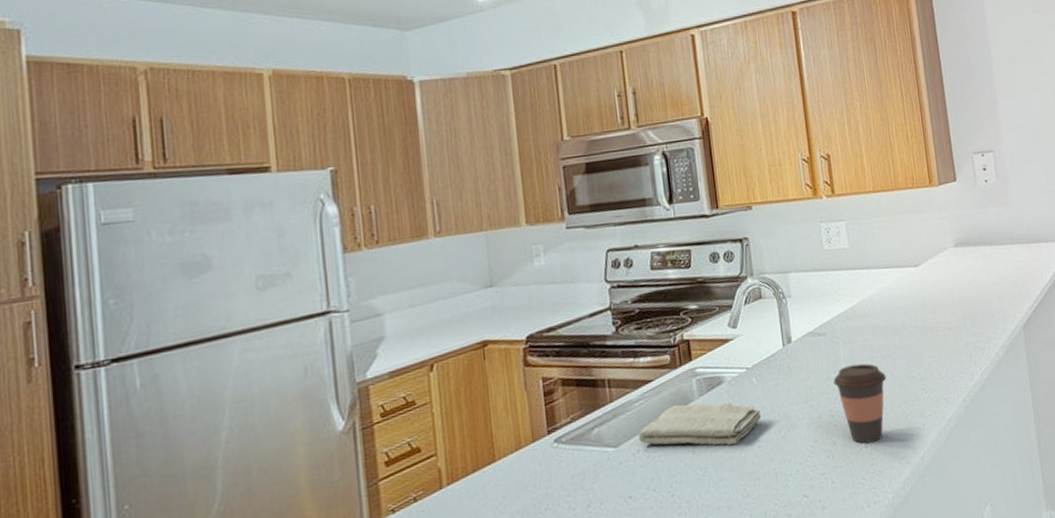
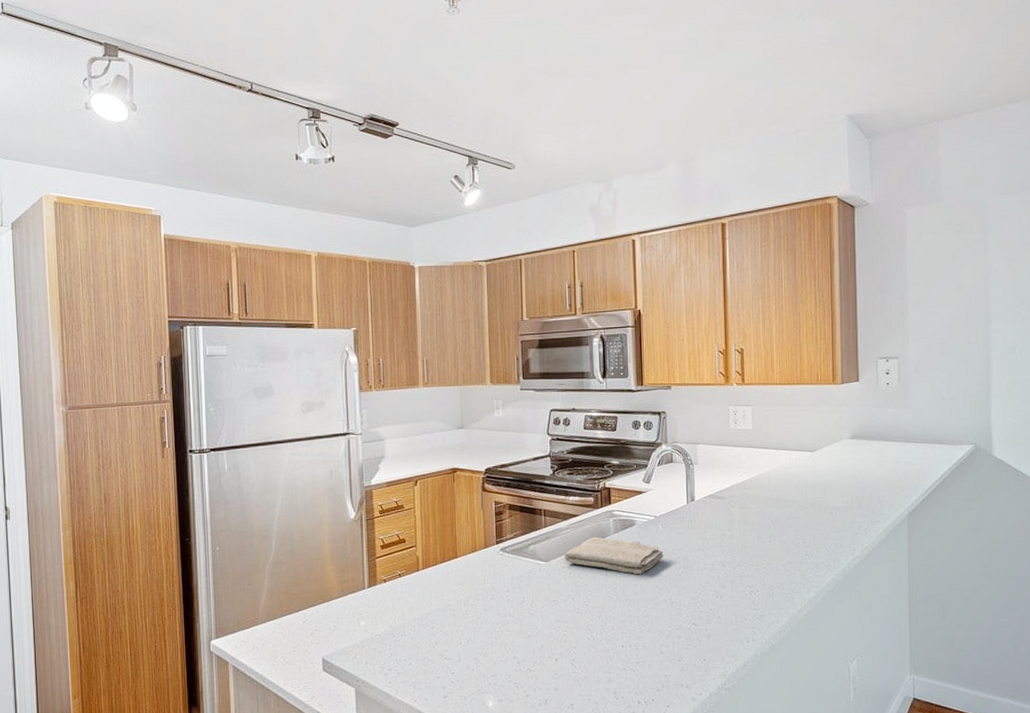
coffee cup: present [833,363,887,444] -> none [727,526,775,592]

